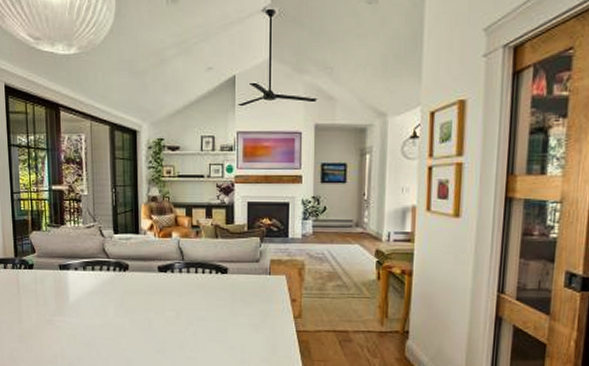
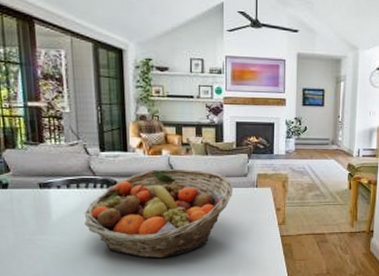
fruit basket: none [98,253,243,348] -> present [84,169,232,259]

